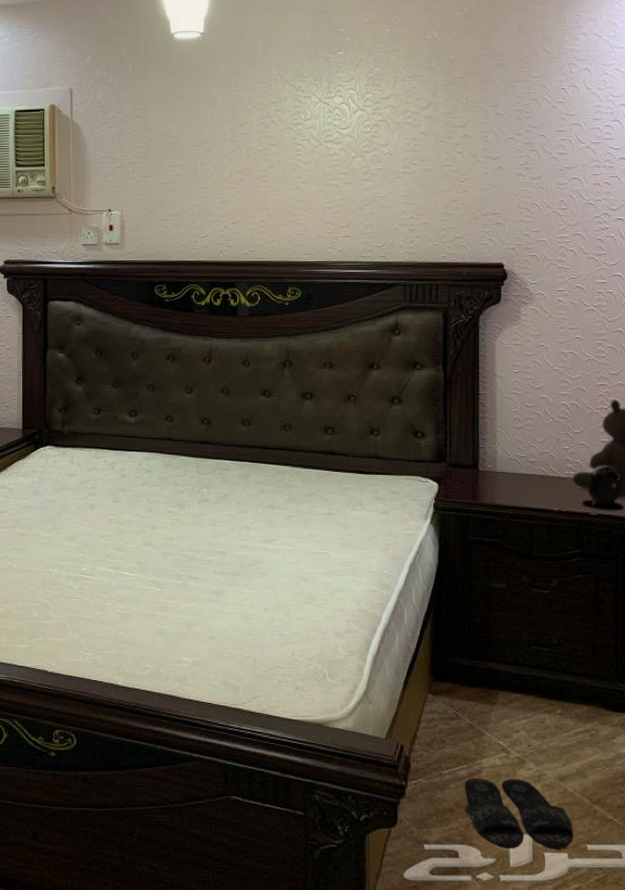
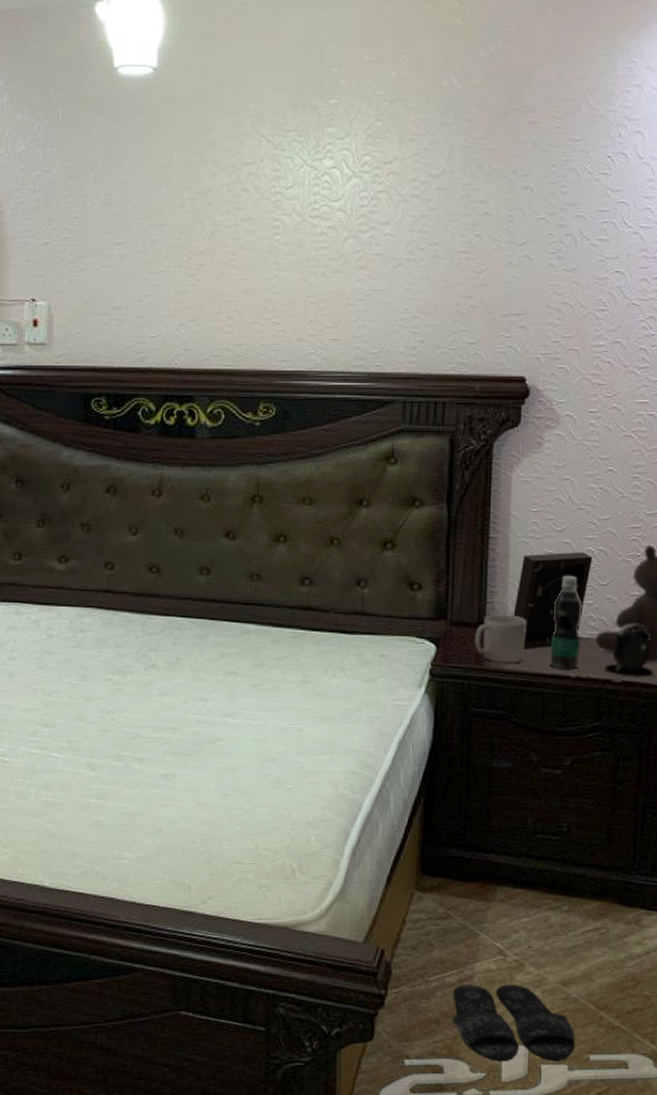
mug: none [471,457,514,500] -> present [475,614,527,664]
picture frame: none [502,406,567,487] -> present [513,552,593,650]
bottle: none [535,426,560,506] -> present [550,576,582,672]

